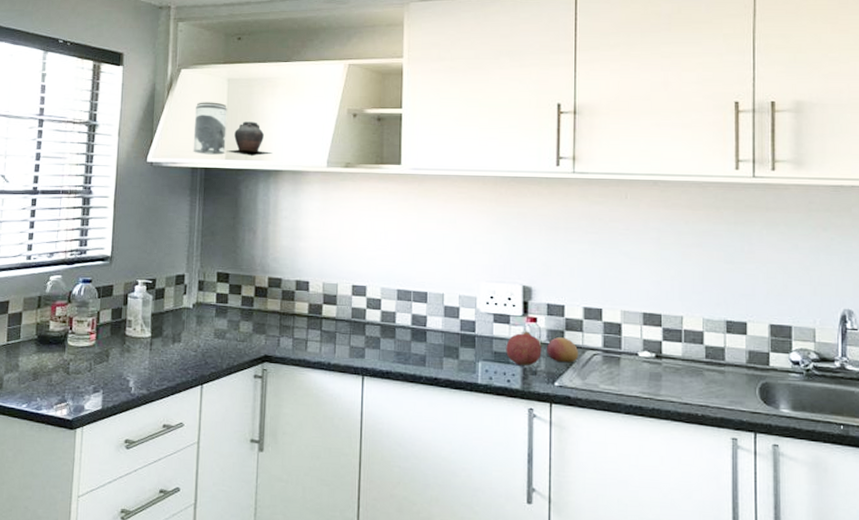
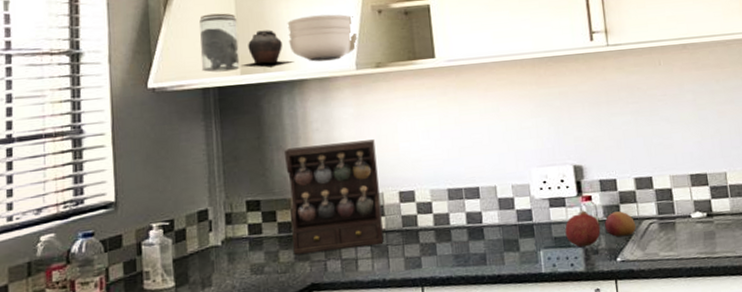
spice rack: none [253,231,336,330] -> present [285,139,385,255]
bowl: none [270,113,332,156] -> present [287,14,358,62]

